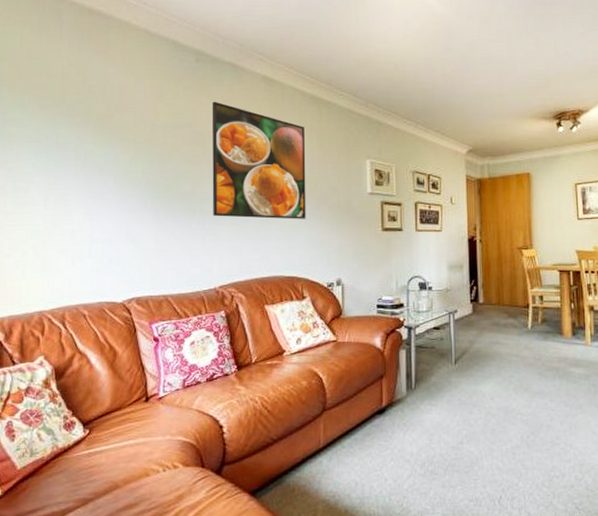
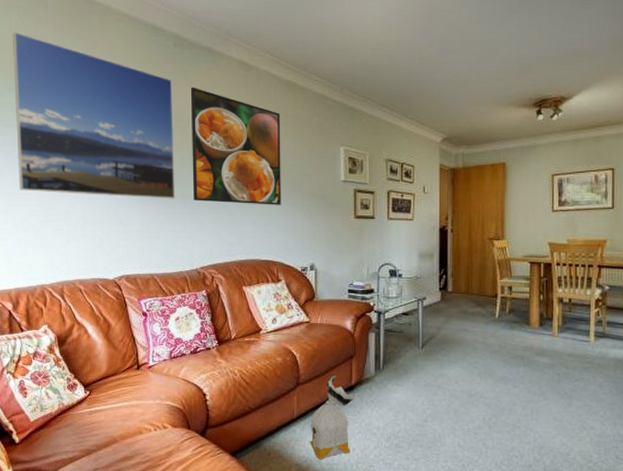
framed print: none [20,46,194,215] -> present [13,31,175,199]
bag: none [338,398,386,494] -> present [310,376,355,460]

